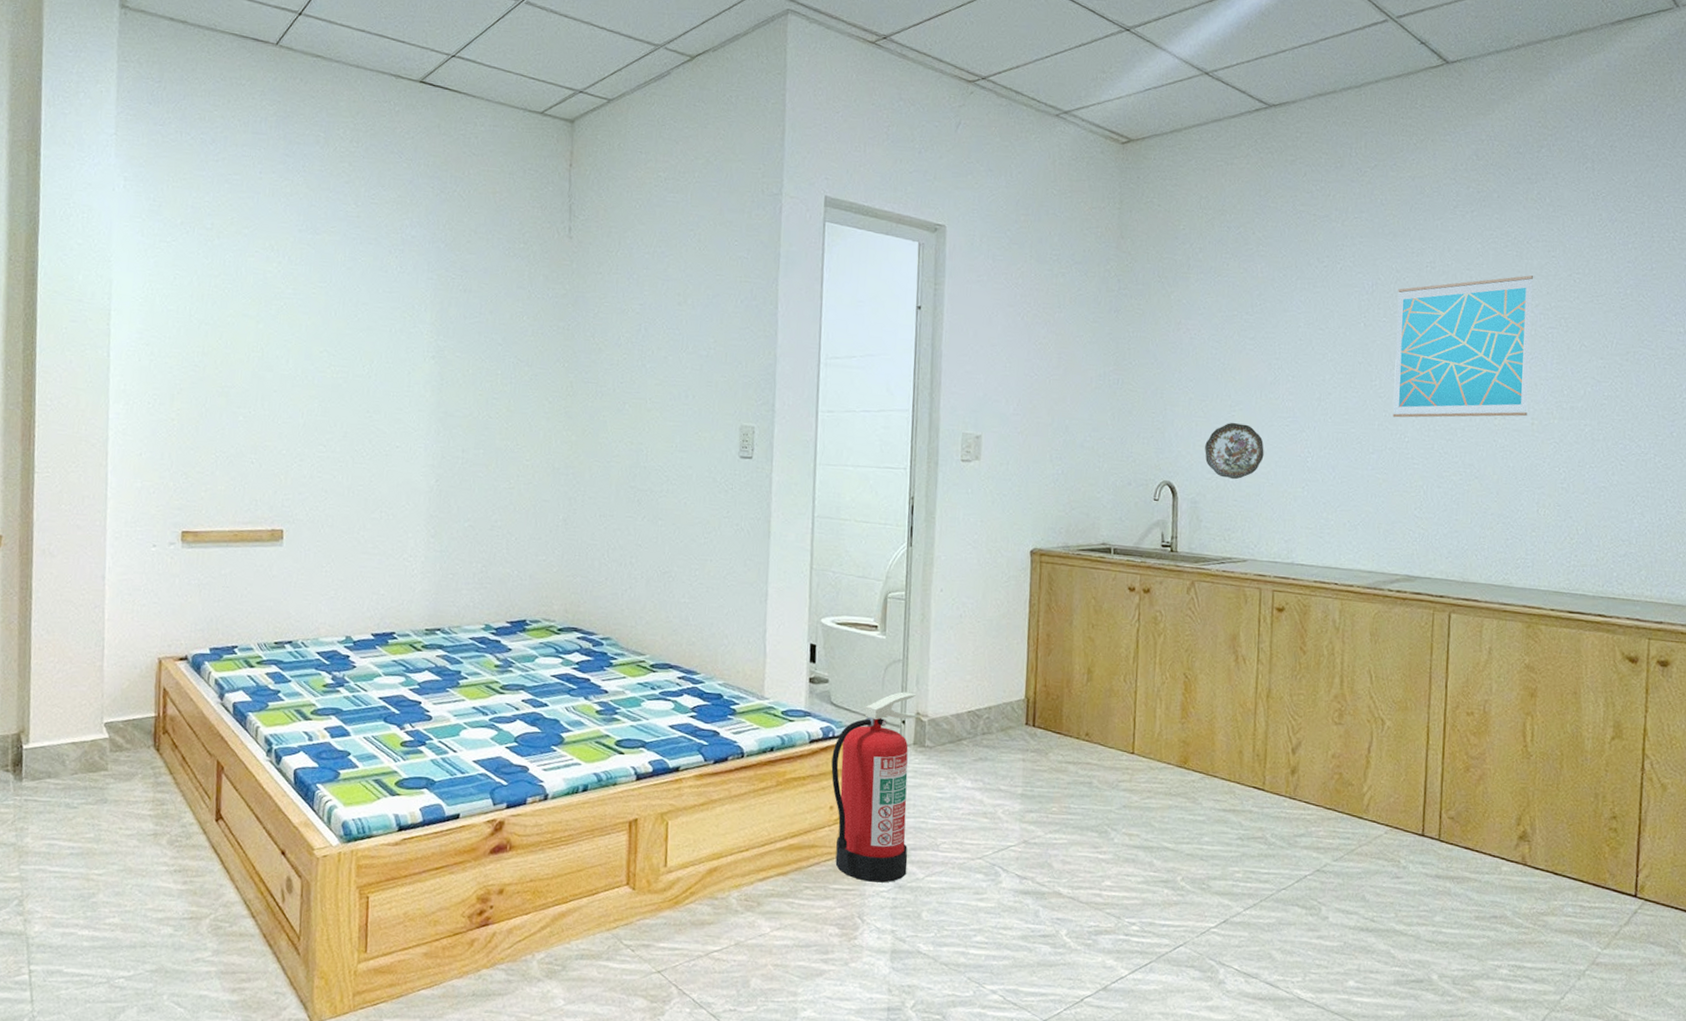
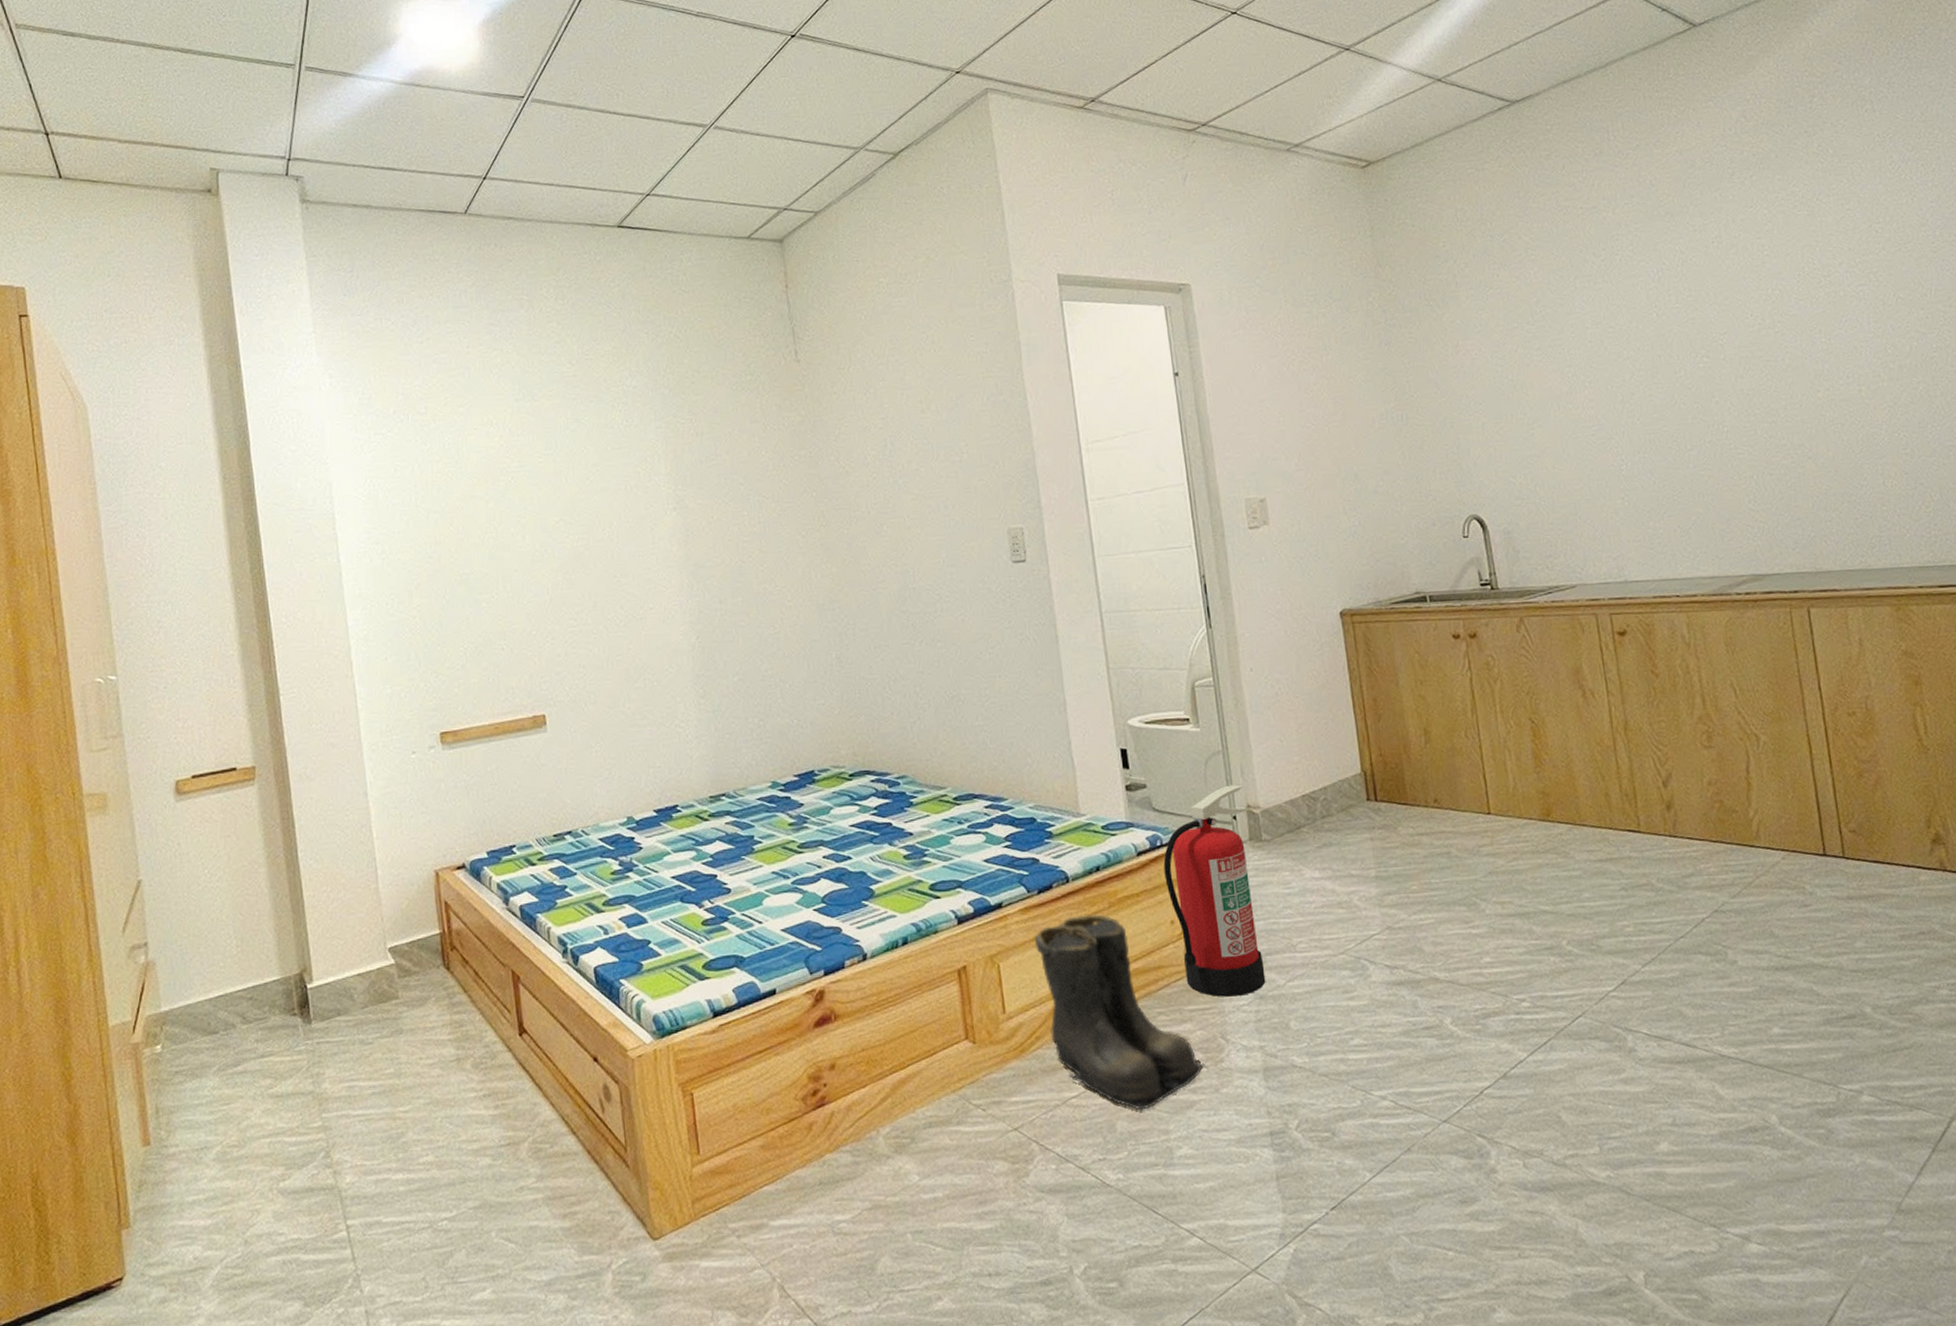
boots: none [703,788,841,972] -> present [1034,913,1206,1111]
decorative plate: present [1205,422,1264,480] -> none [1508,441,1574,502]
wall art: present [1392,275,1534,418] -> none [1686,233,1853,408]

